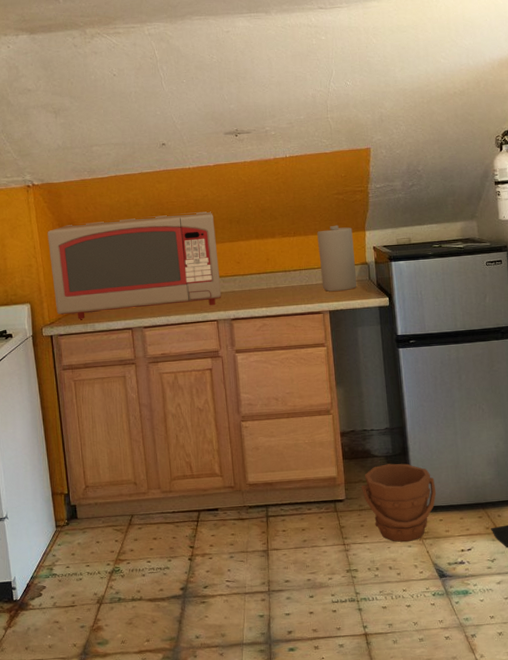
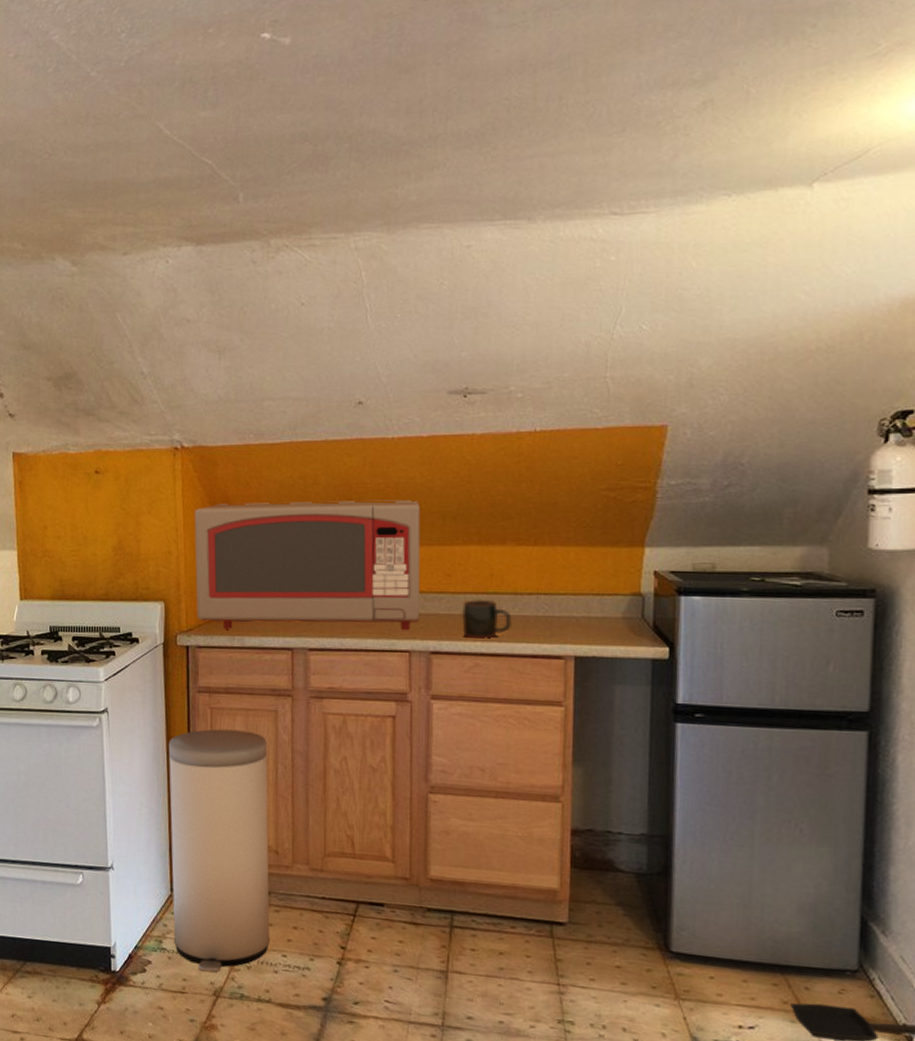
pedal bin: none [43,394,137,587] -> present [168,729,270,973]
mug: none [250,277,285,306] -> present [461,599,512,639]
paper towel holder: present [317,225,357,292] -> none [568,534,625,630]
bucket: present [361,463,437,542] -> none [593,884,710,999]

